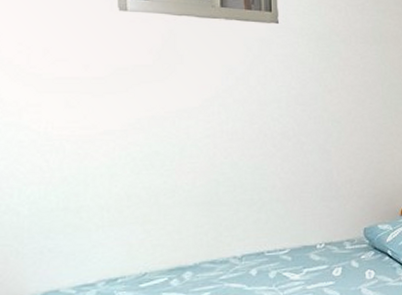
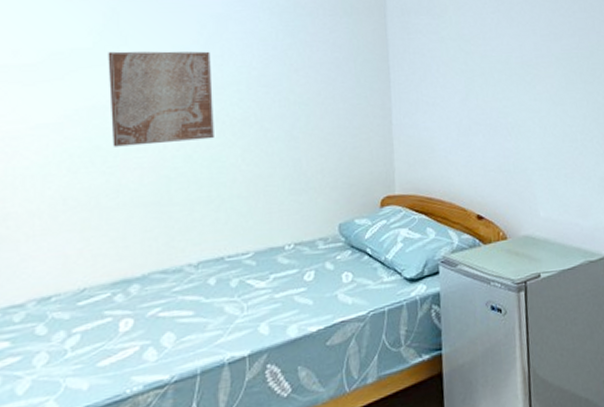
wall art: none [166,69,257,153] -> present [108,51,214,147]

